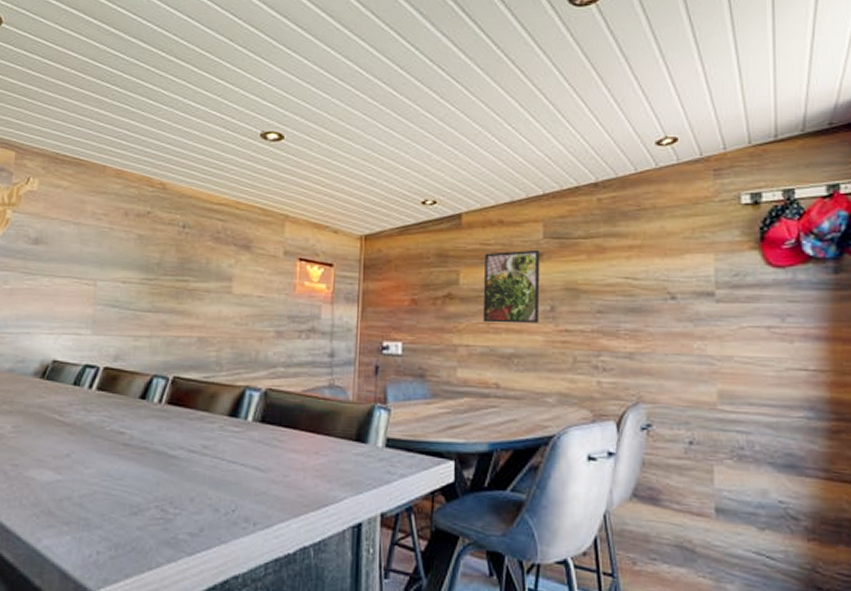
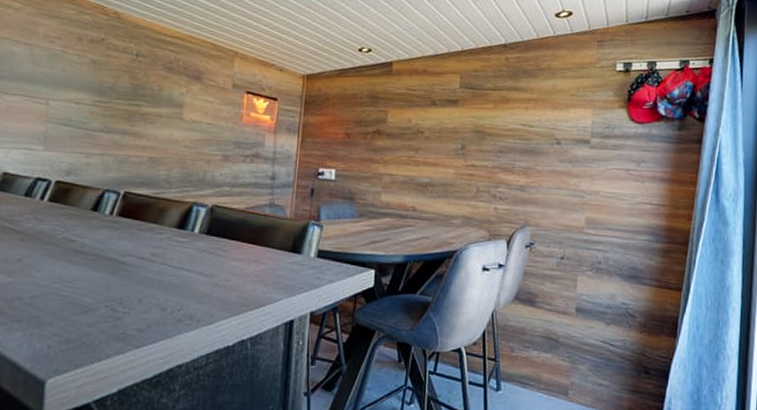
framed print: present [482,249,540,324] -> none [405,97,456,159]

